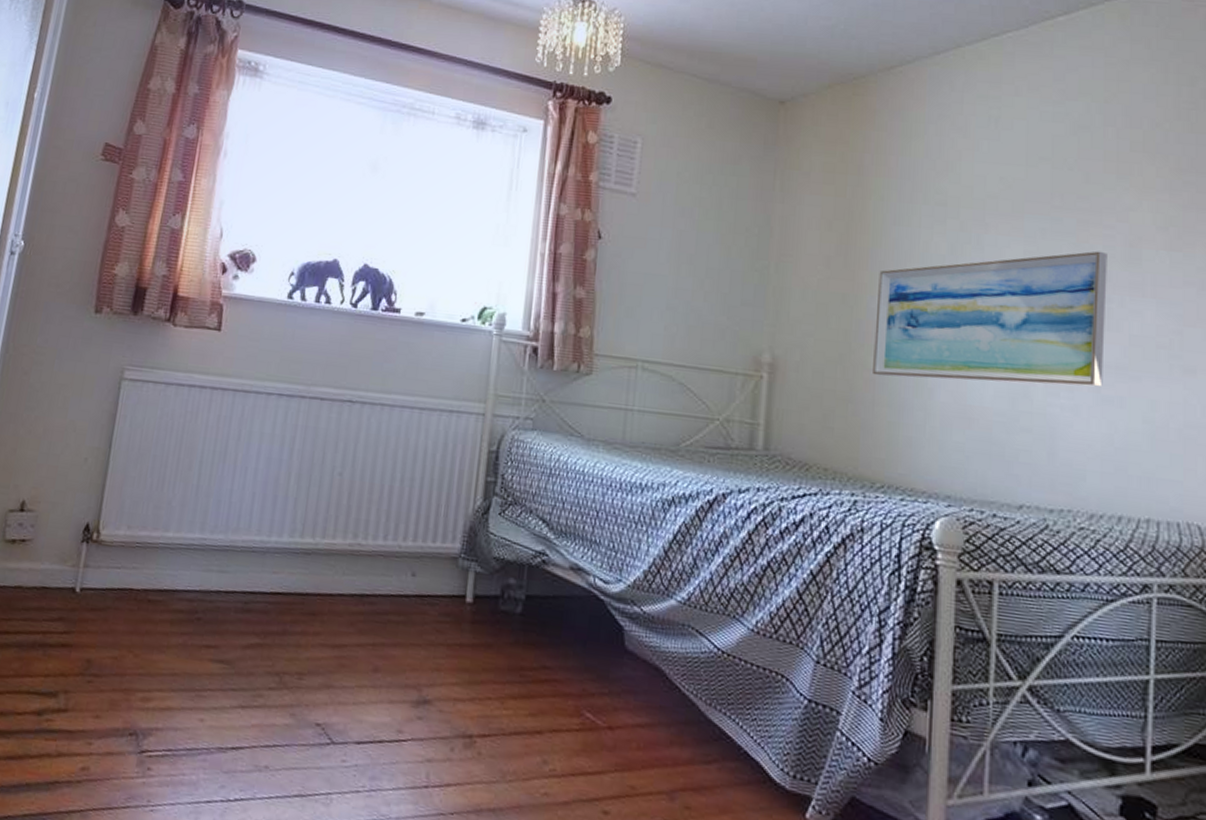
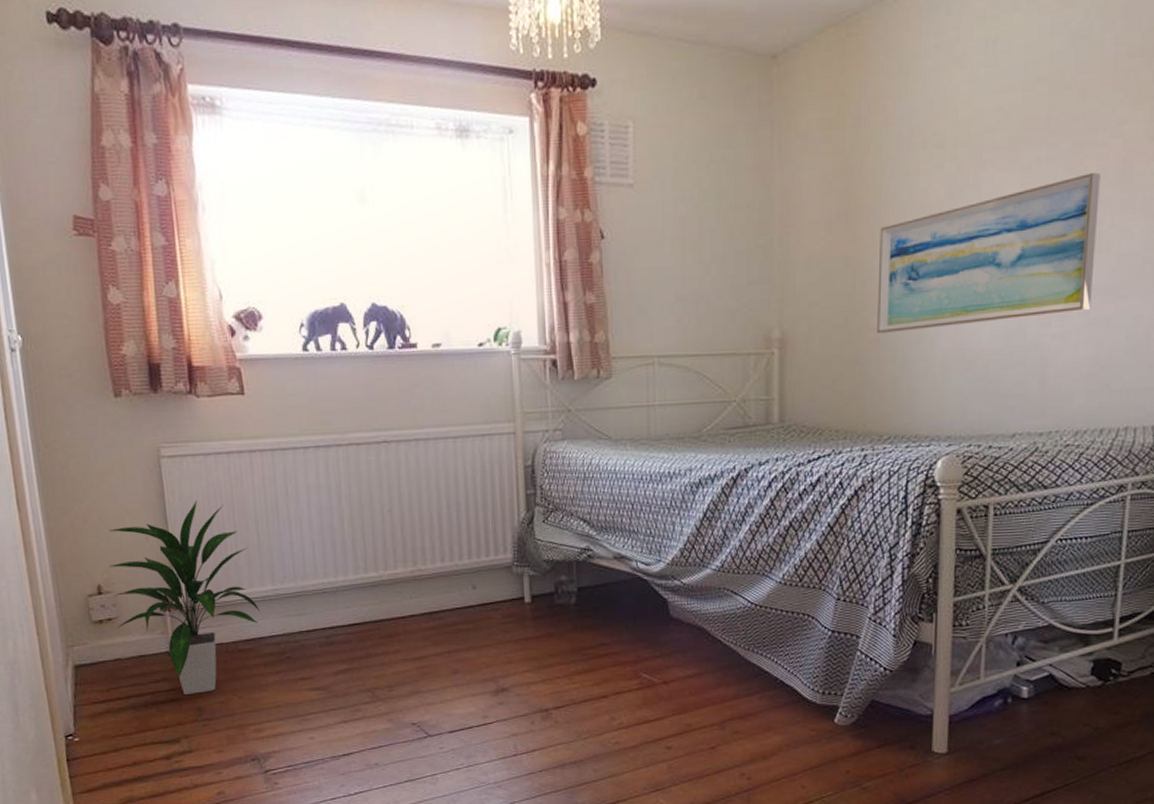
indoor plant: none [27,429,186,643] -> present [109,501,260,694]

